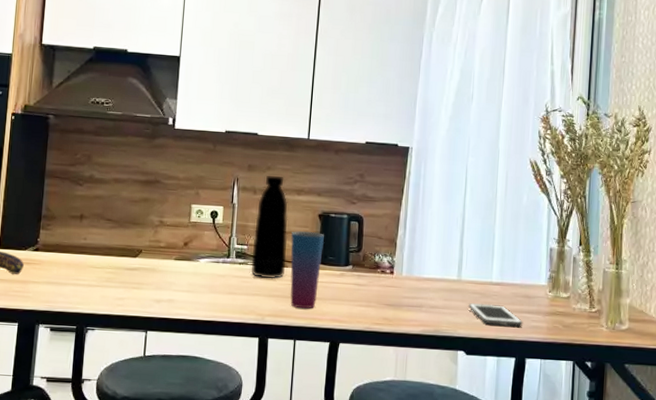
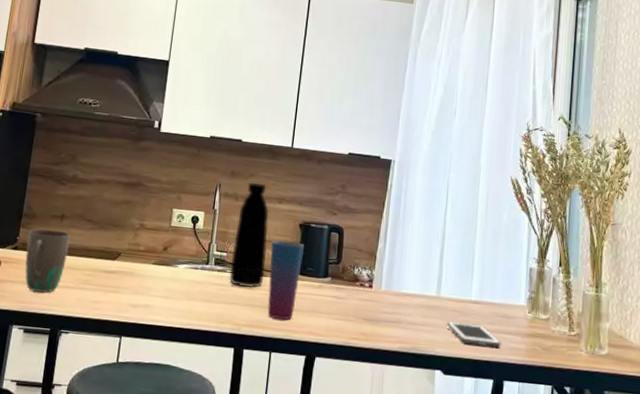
mug: none [47,229,90,292] -> present [25,229,70,293]

